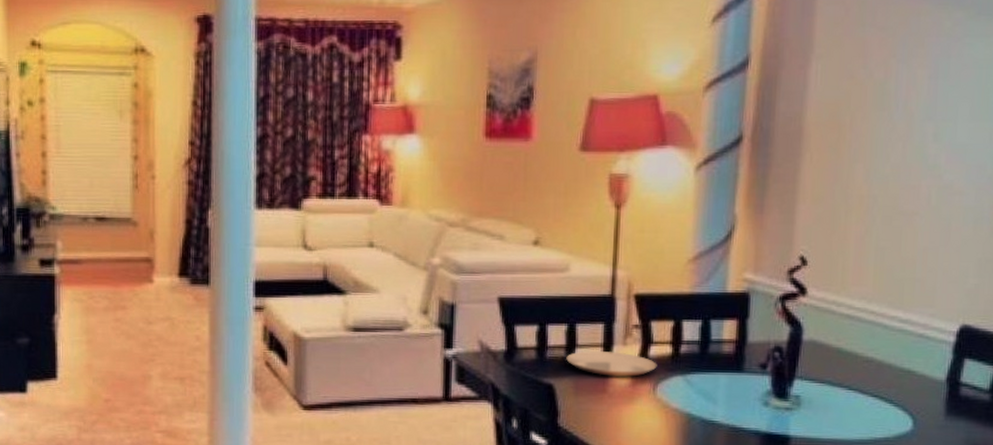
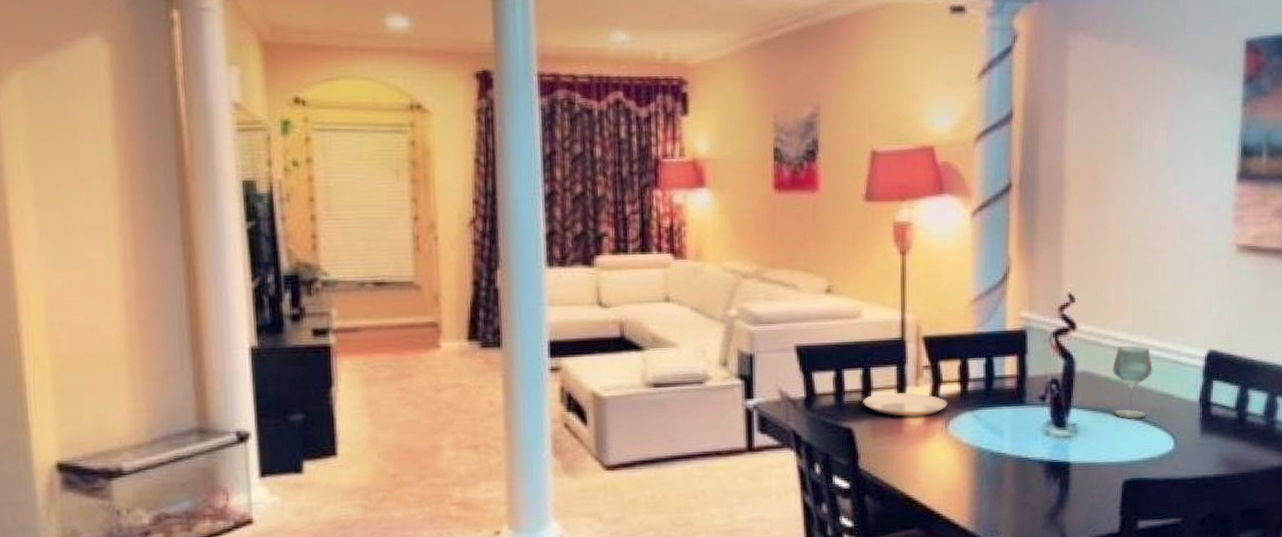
wine glass: none [844,315,895,395] -> present [1112,345,1154,419]

